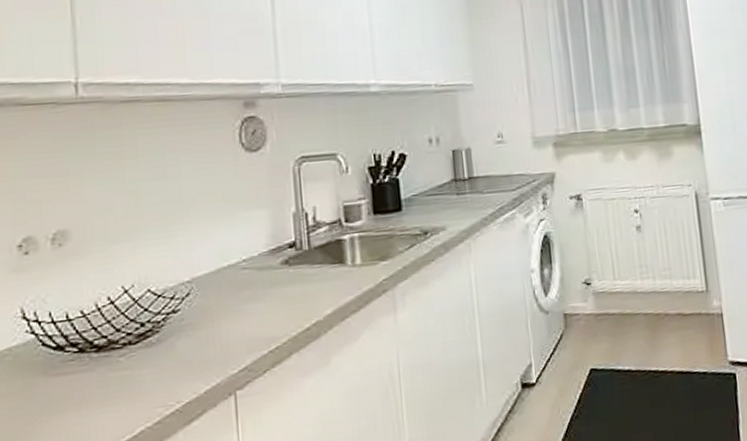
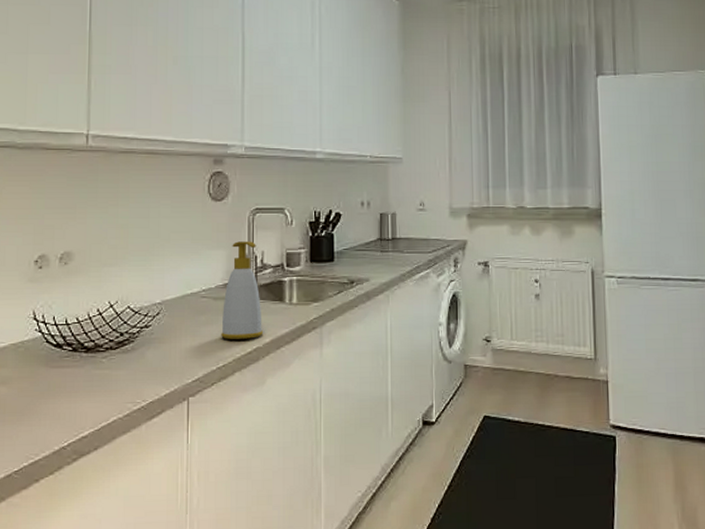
soap bottle: none [270,196,323,316] -> present [221,241,264,339]

